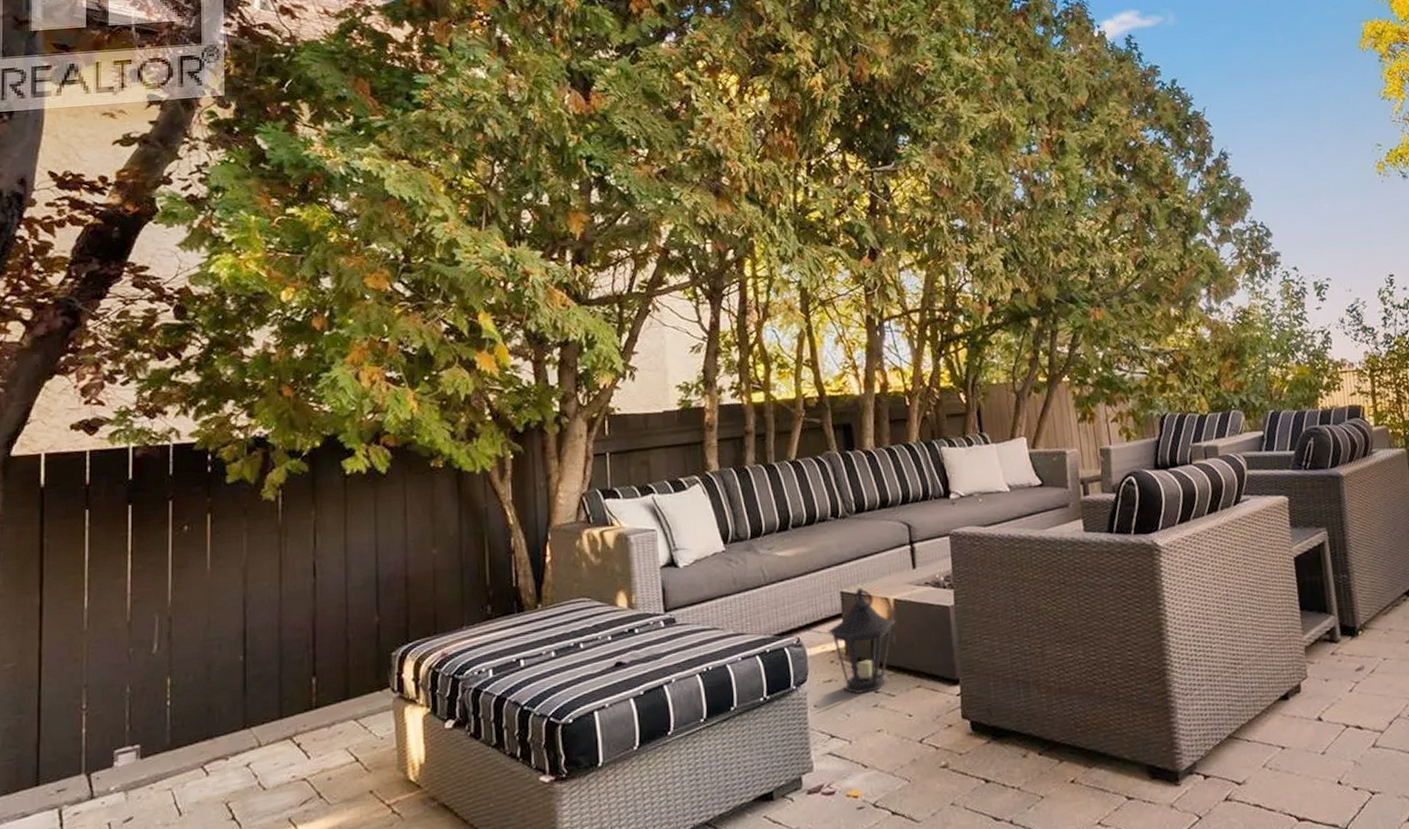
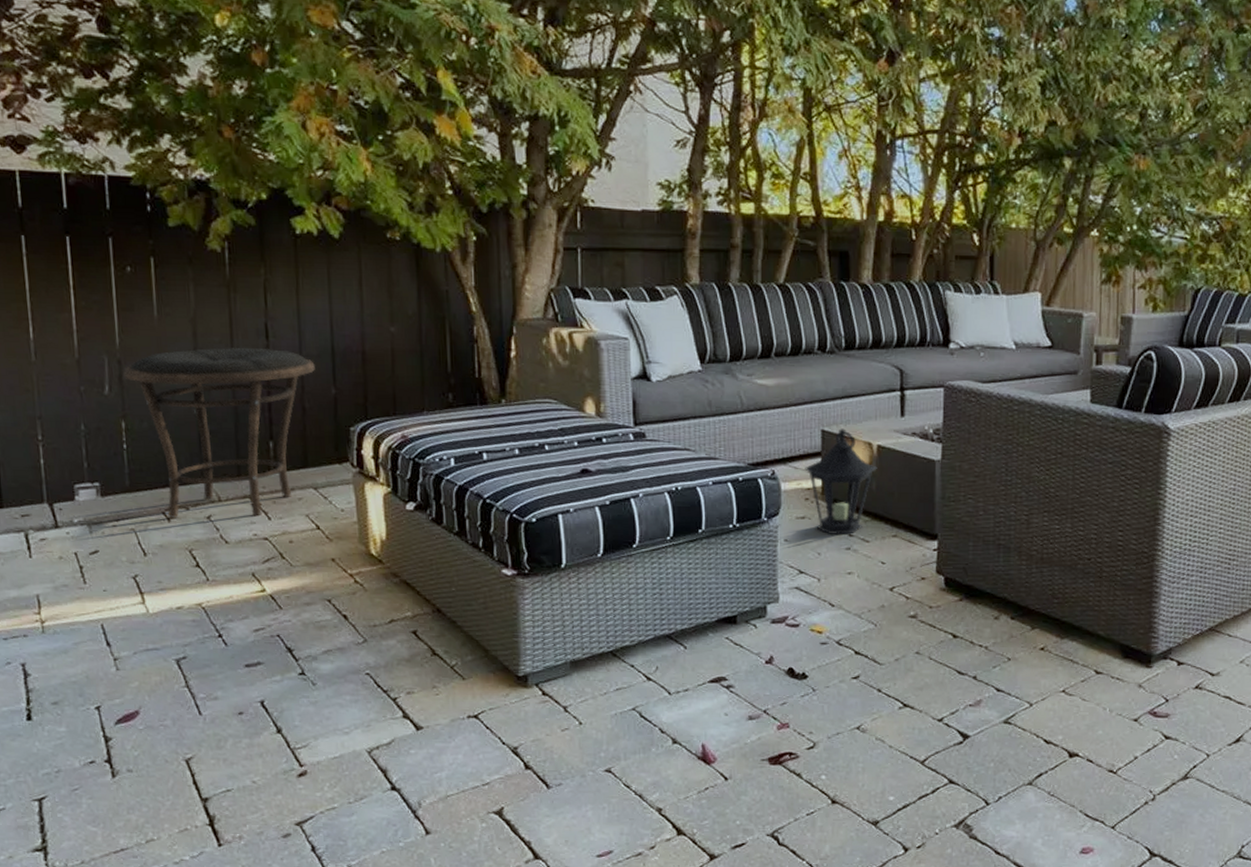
side table: none [172,586,360,772] -> present [122,347,315,518]

